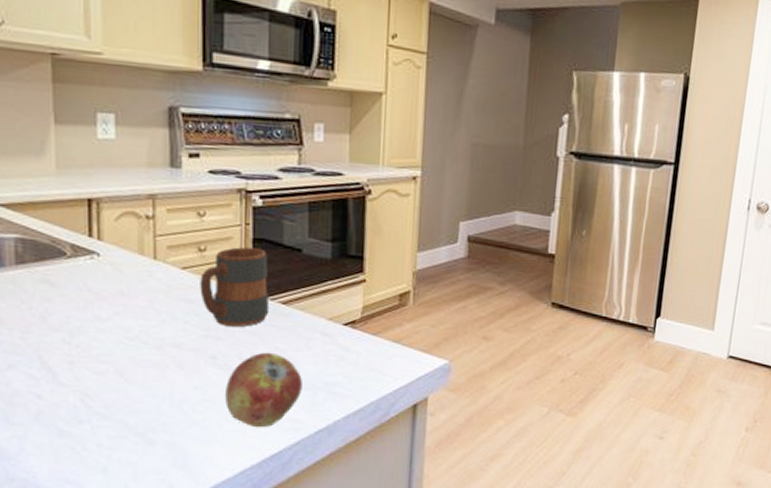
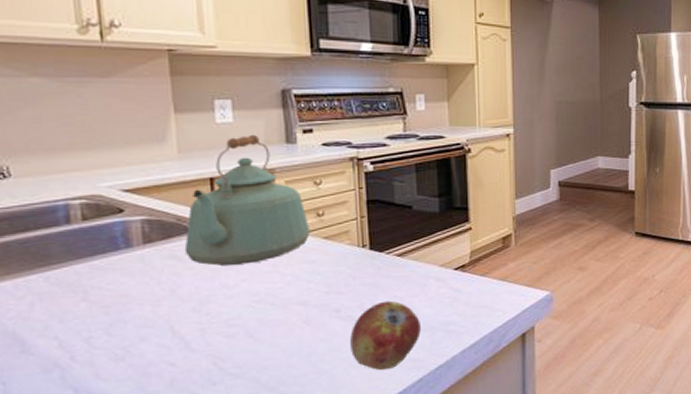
kettle: none [57,154,190,297] -> present [184,134,310,266]
mug: present [200,247,270,327] -> none [320,208,386,281]

